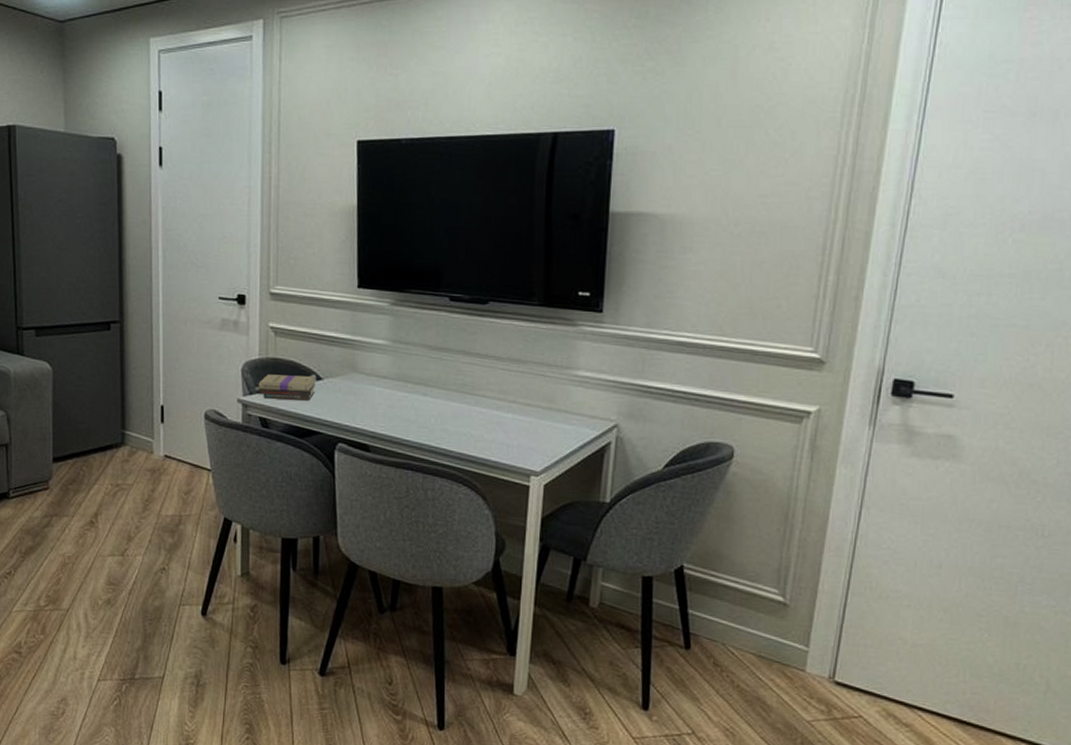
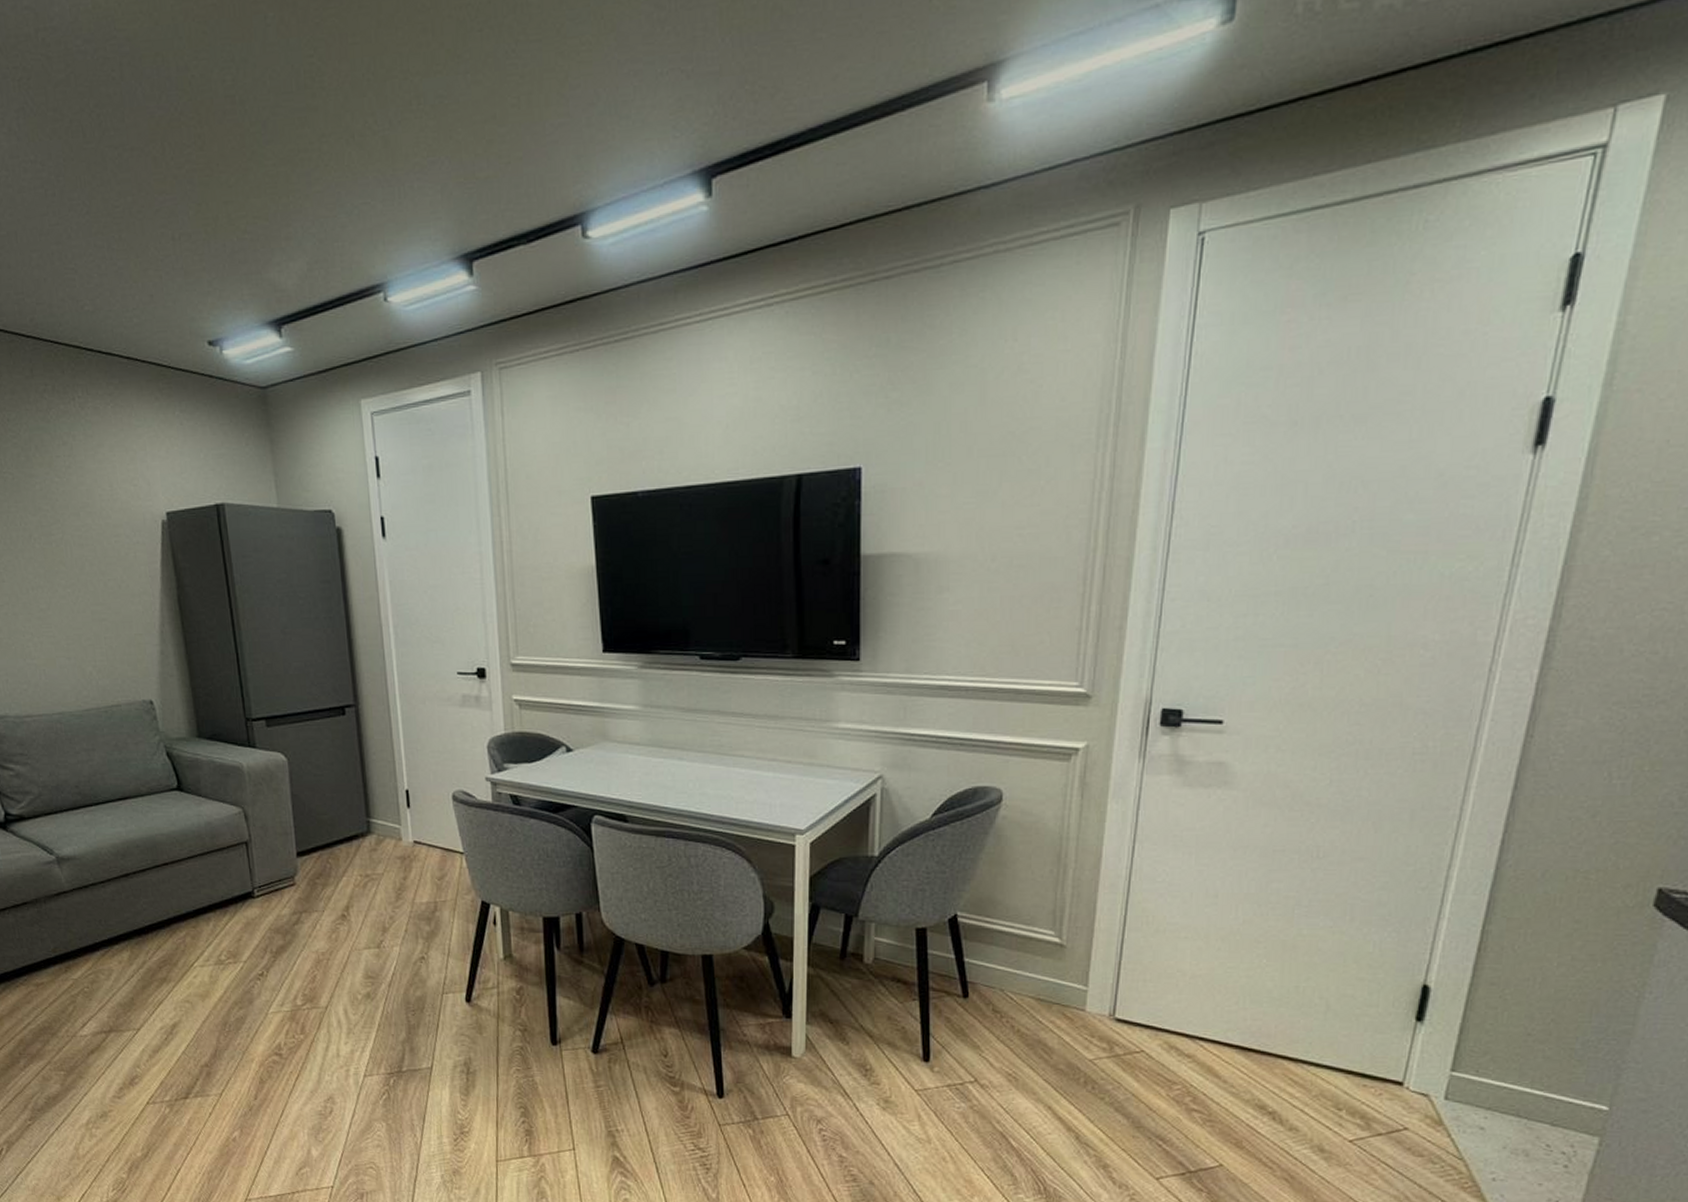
books: present [255,374,316,401] -> none [504,749,567,776]

